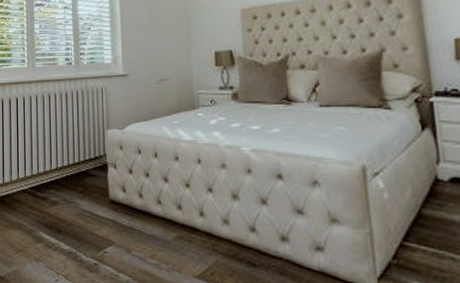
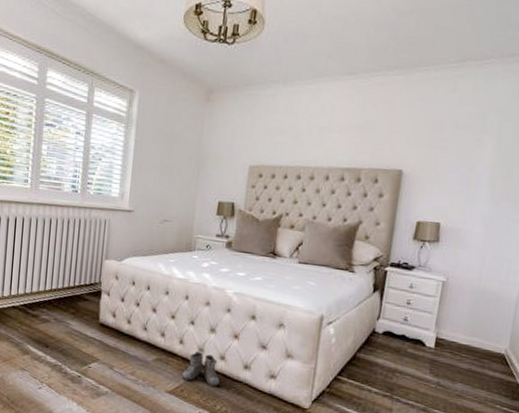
boots: none [208,224,256,267] -> present [181,351,221,387]

